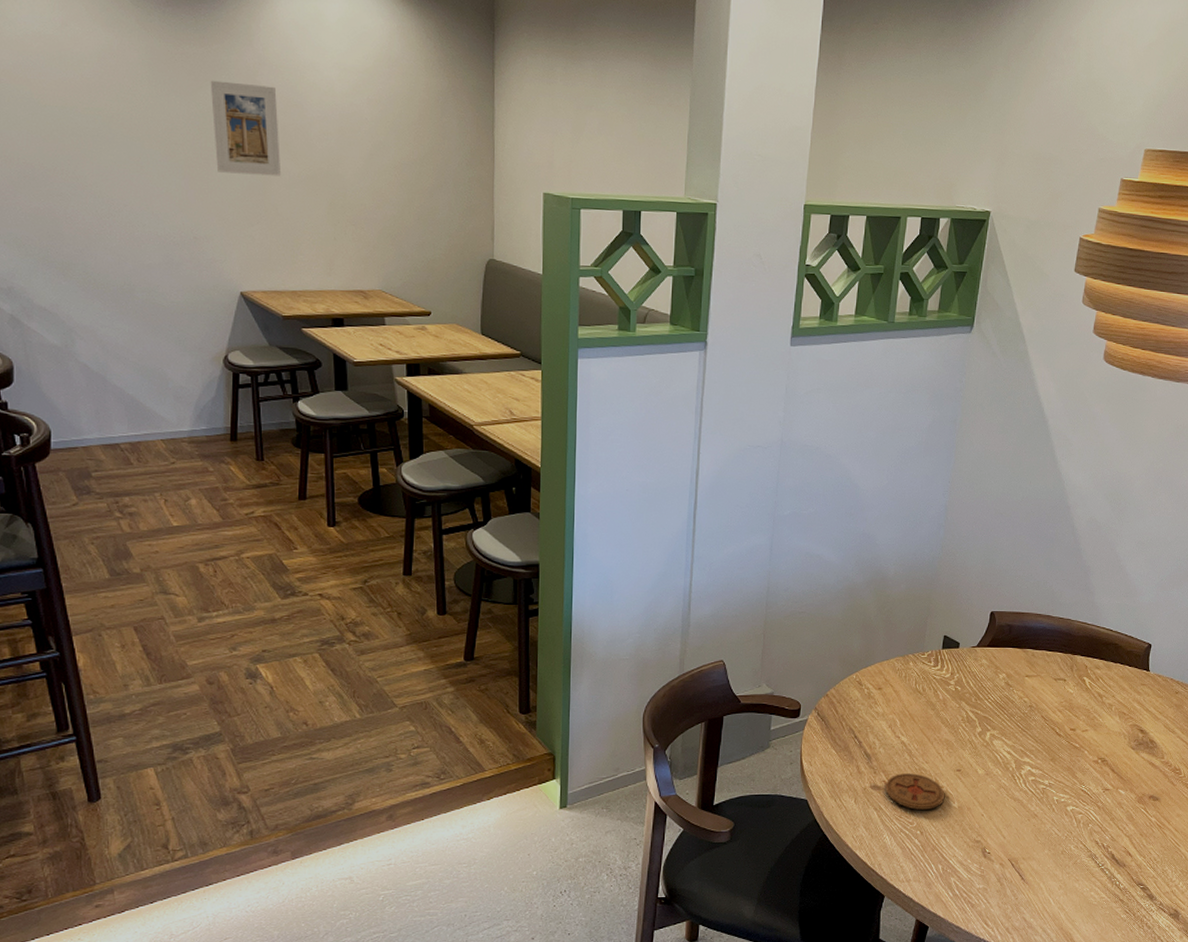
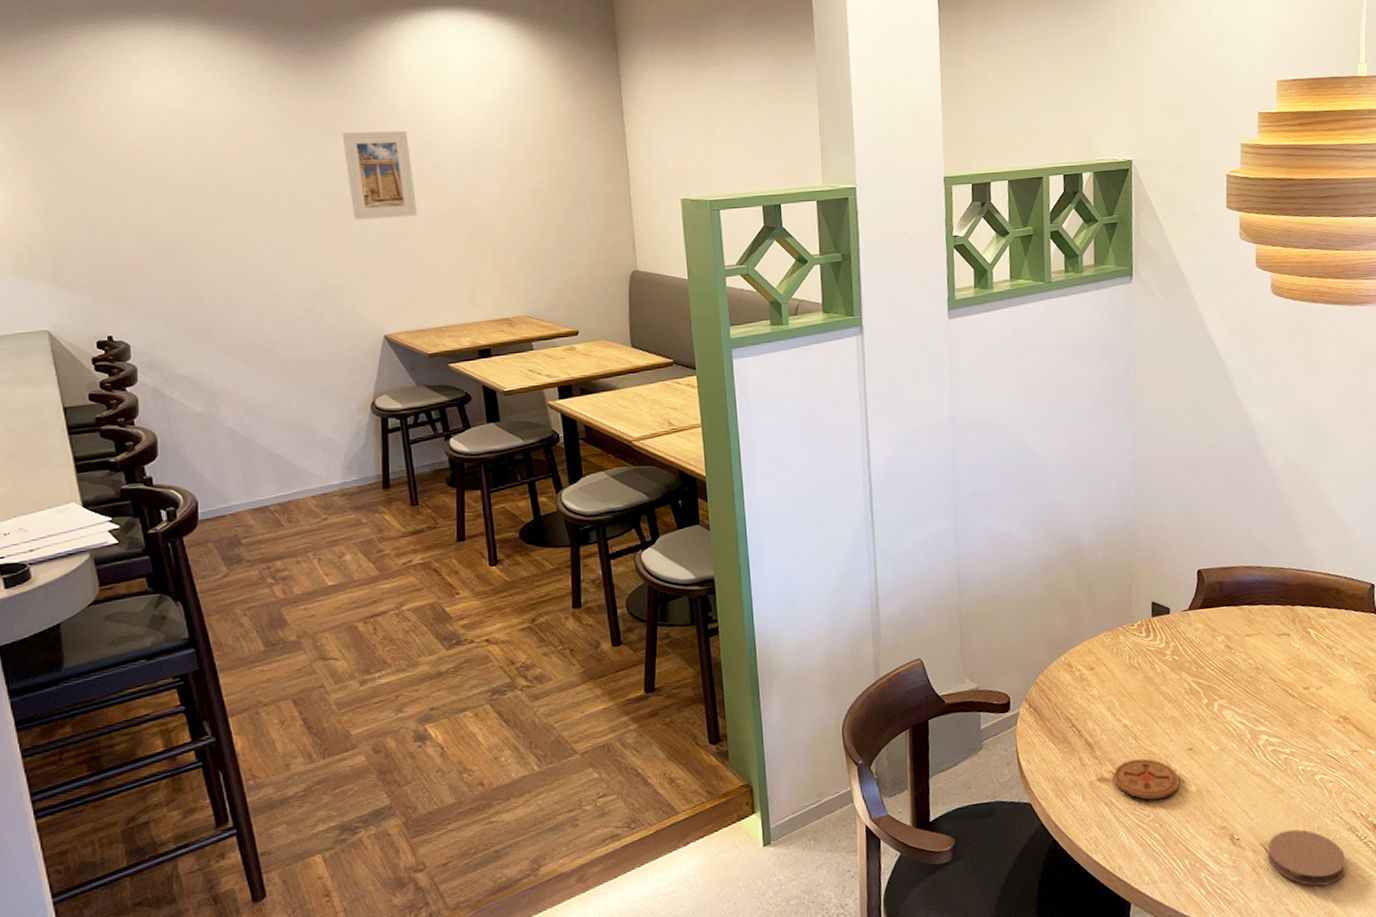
coaster: none [1013,850,1082,901] -> present [1268,829,1346,886]

